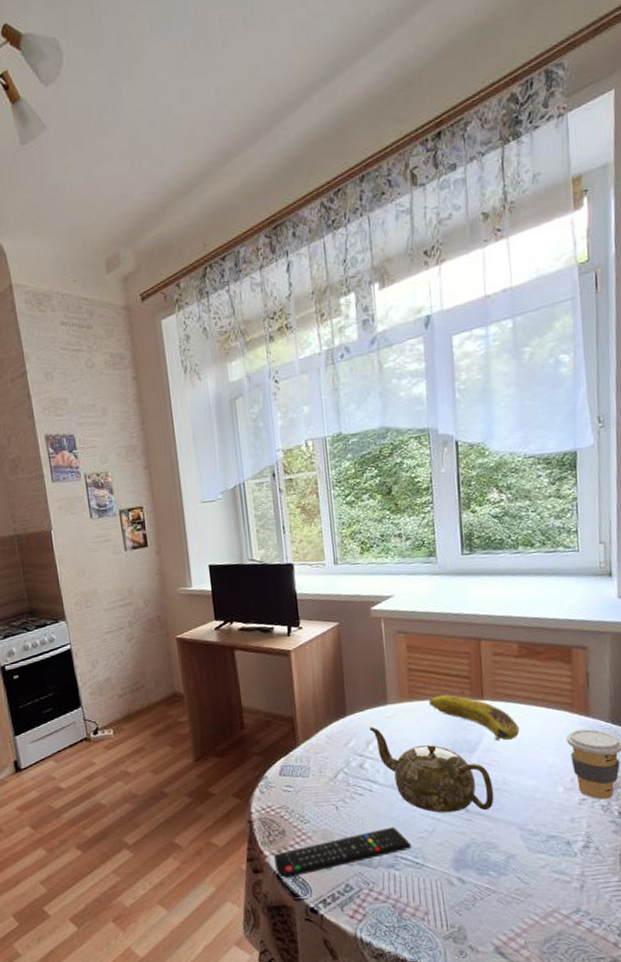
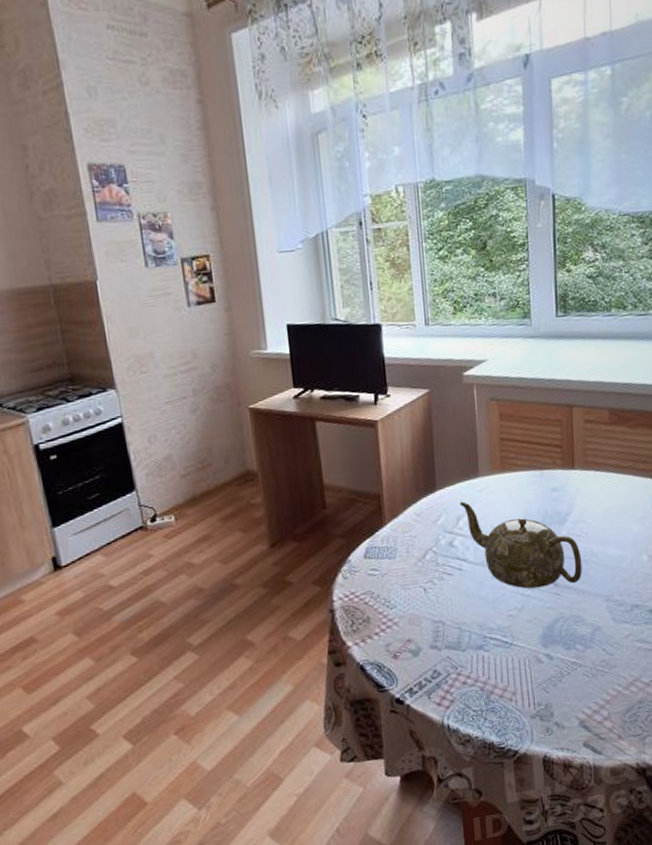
remote control: present [274,826,412,878] -> none [358,606,501,669]
fruit: present [428,695,520,741] -> none [520,465,609,511]

